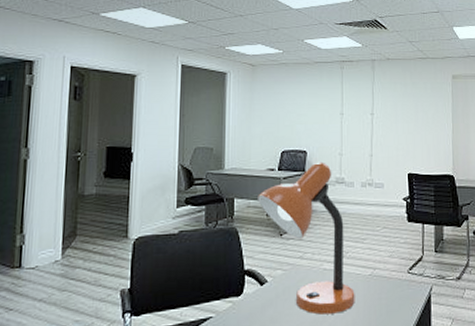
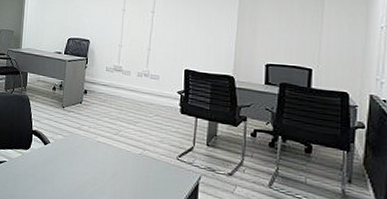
desk lamp: present [258,162,355,315] -> none [46,50,125,181]

